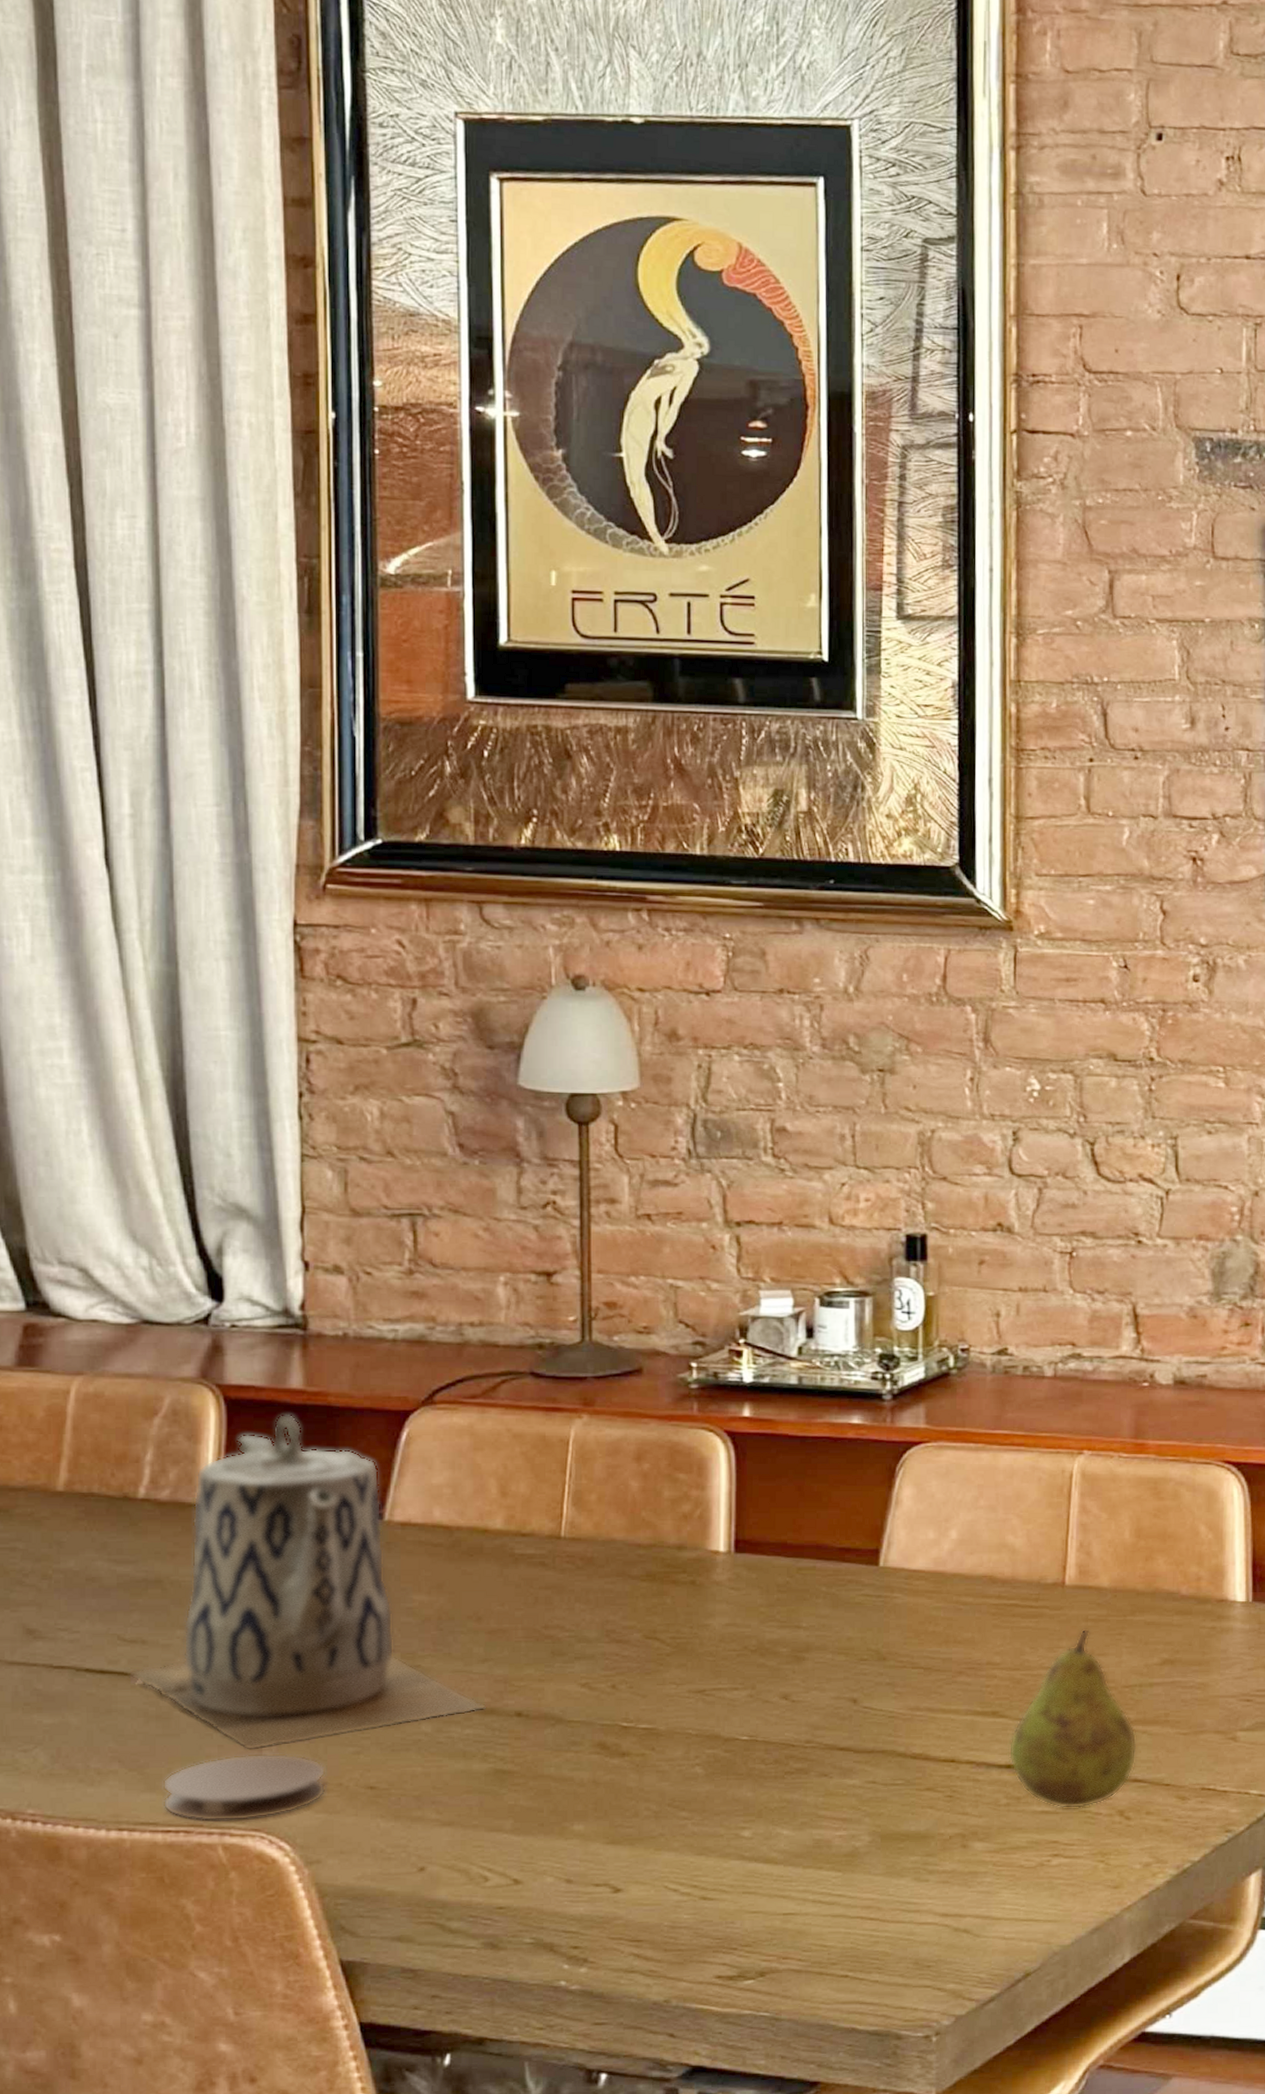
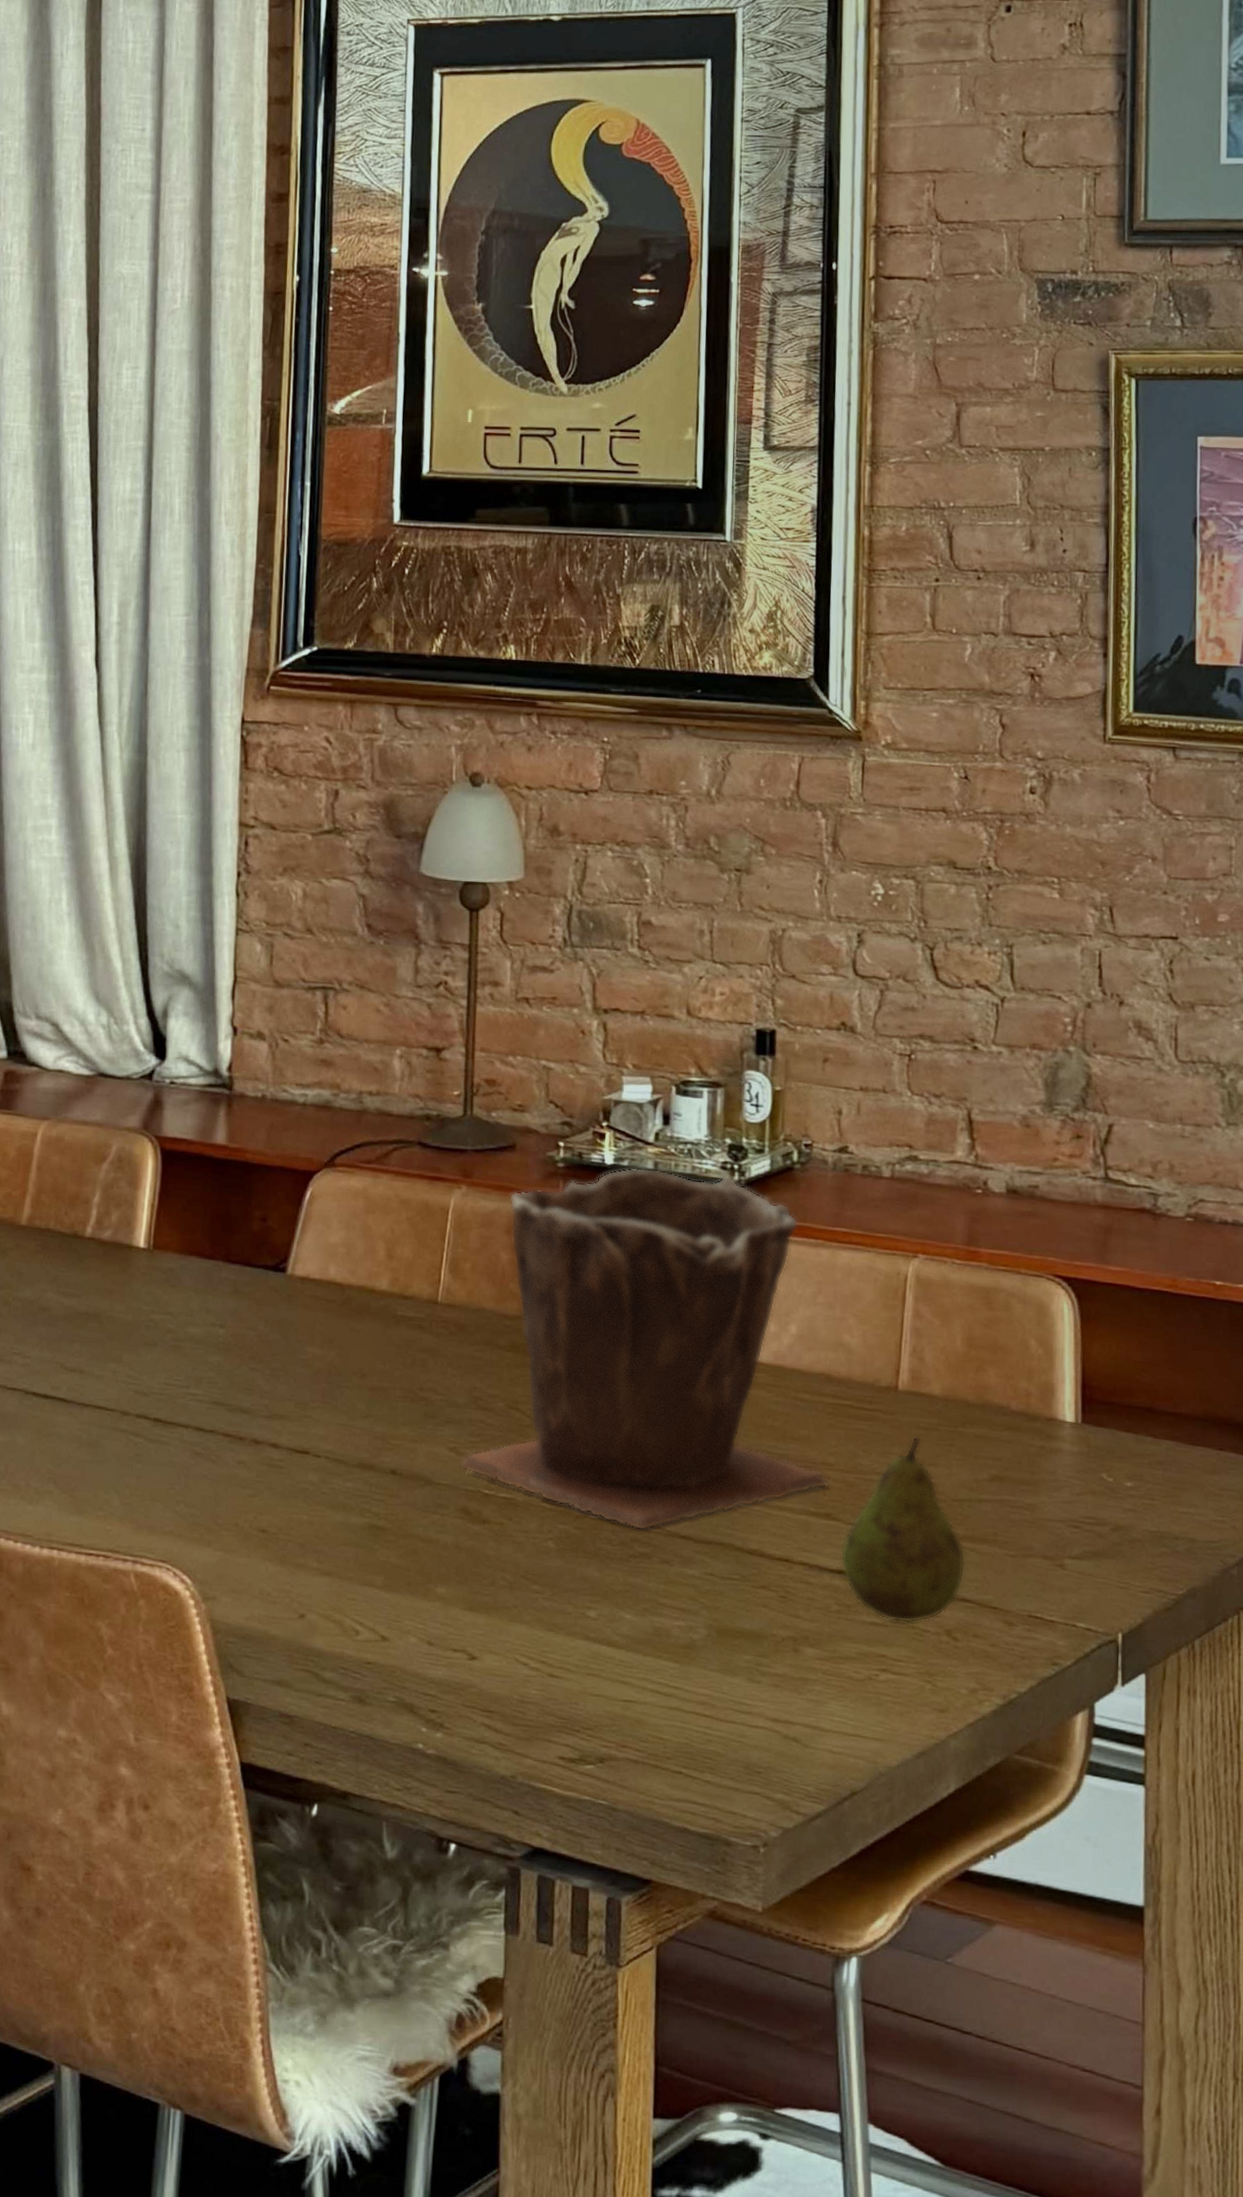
teapot: present [130,1414,486,1751] -> none [69,1167,365,1485]
coaster: present [162,1753,326,1822] -> none [87,1486,225,1552]
plant pot: none [593,1383,996,1747] -> present [459,1167,829,1531]

